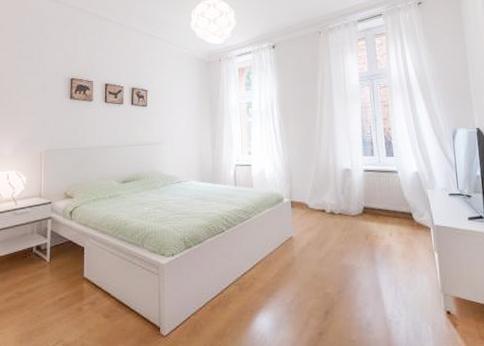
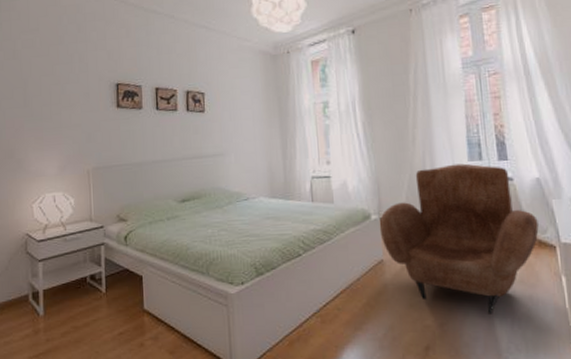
armchair: none [290,158,417,284] -> present [379,163,539,314]

